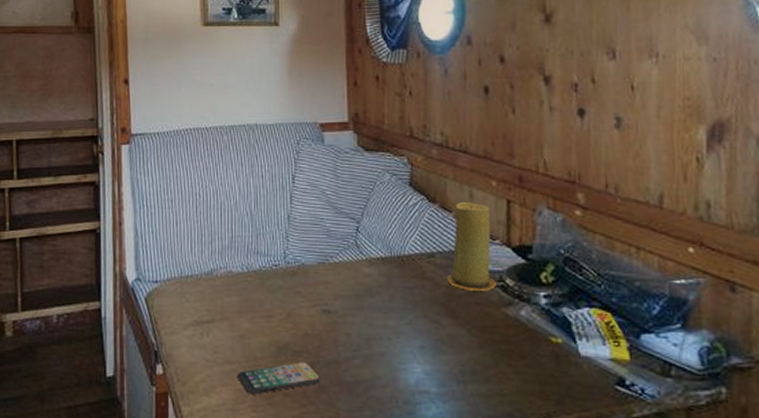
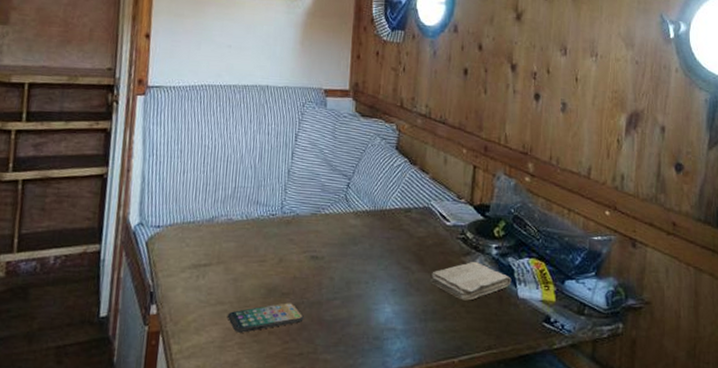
candle: present [447,201,496,291] -> none [420,165,459,242]
washcloth: none [465,312,569,359] -> present [430,261,512,301]

